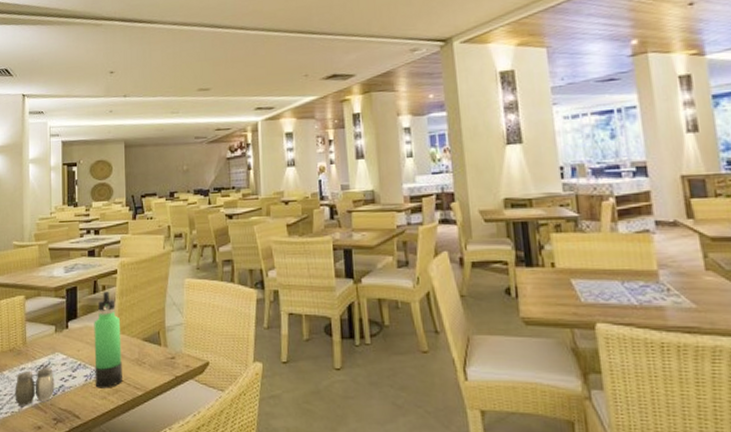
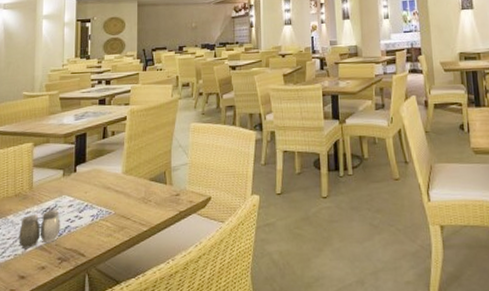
thermos bottle: present [94,291,122,389] -> none [101,136,129,227]

